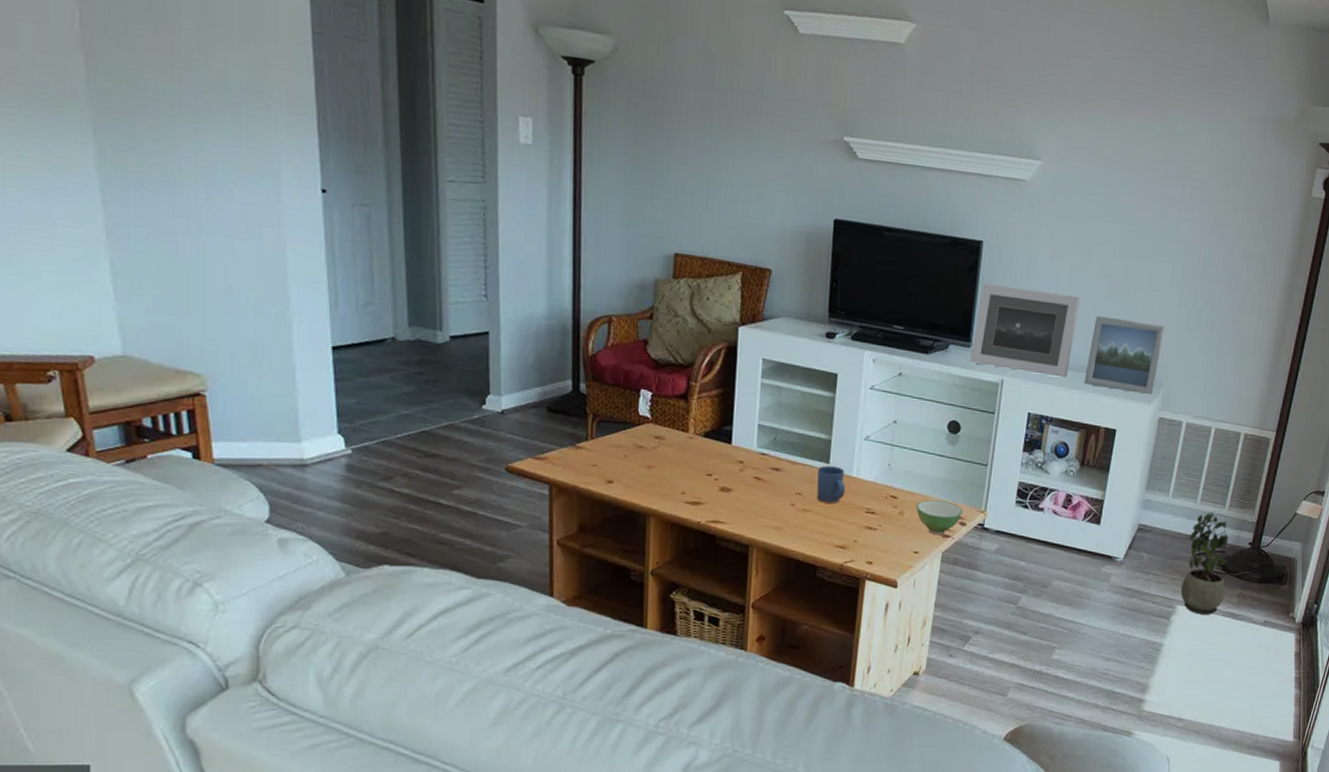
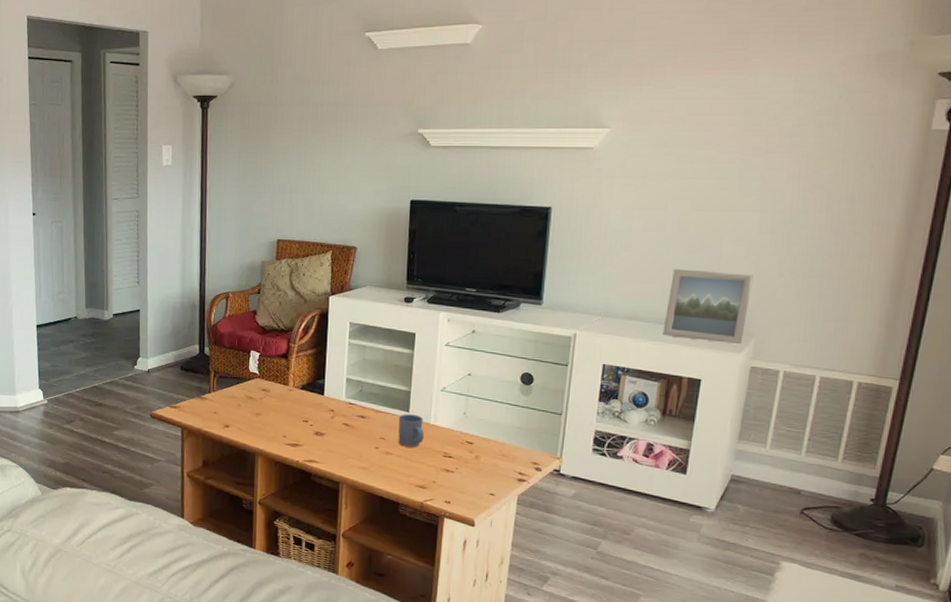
bowl: present [916,500,964,536] -> none [491,446,539,480]
picture frame: present [970,283,1081,378] -> none [541,246,656,330]
potted plant: present [1181,512,1229,615] -> none [786,464,843,574]

